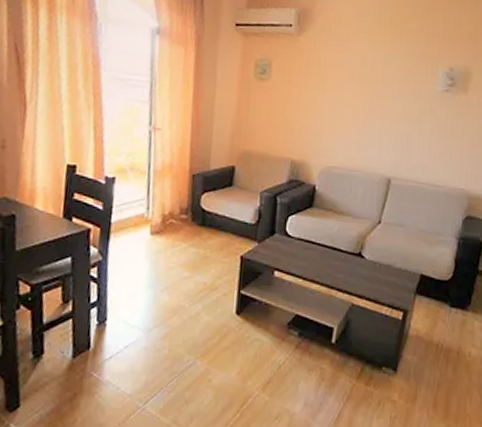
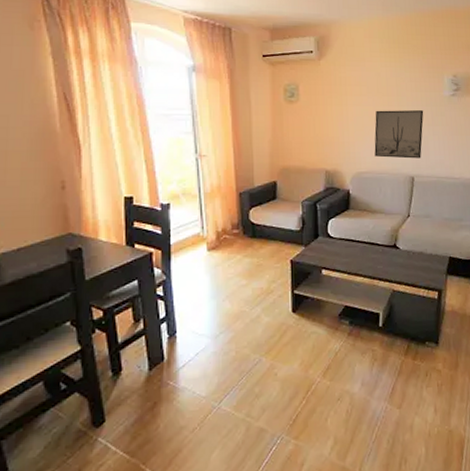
wall art: none [349,99,411,159] -> present [374,110,424,159]

